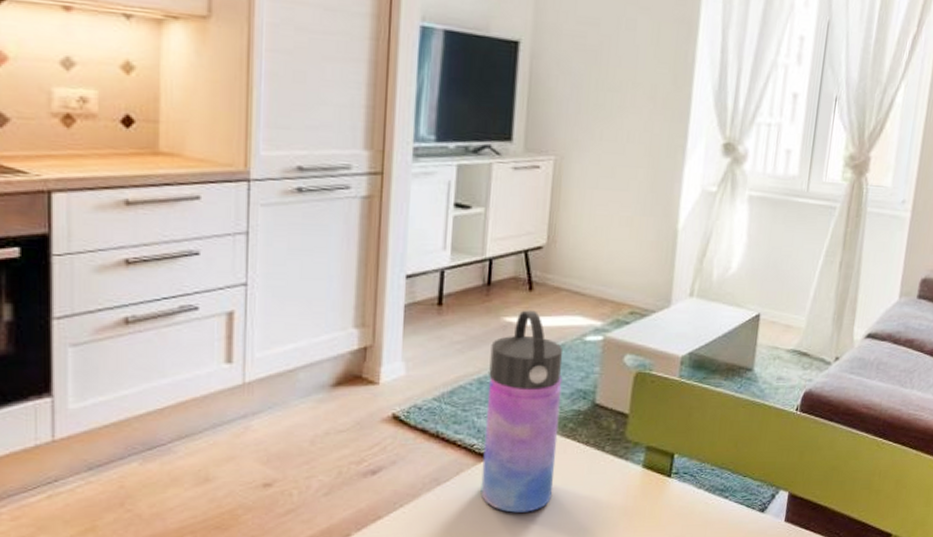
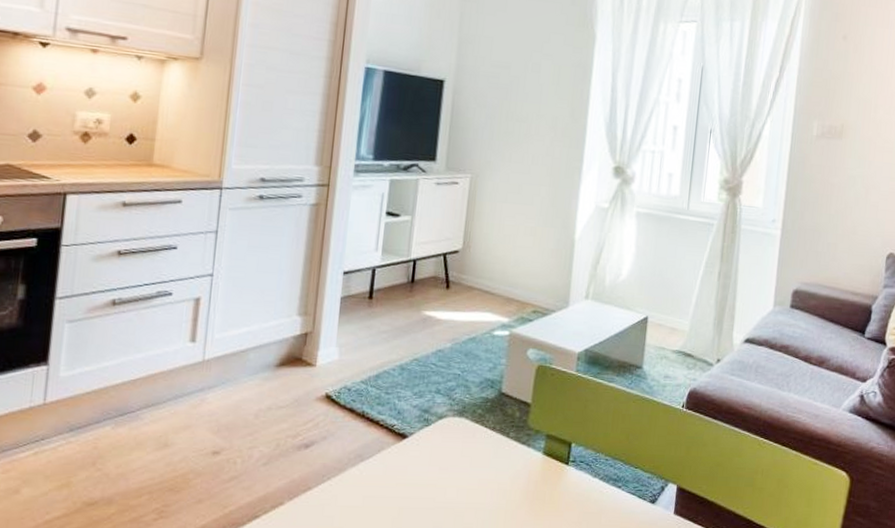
water bottle: present [480,310,564,513] -> none [398,305,475,491]

